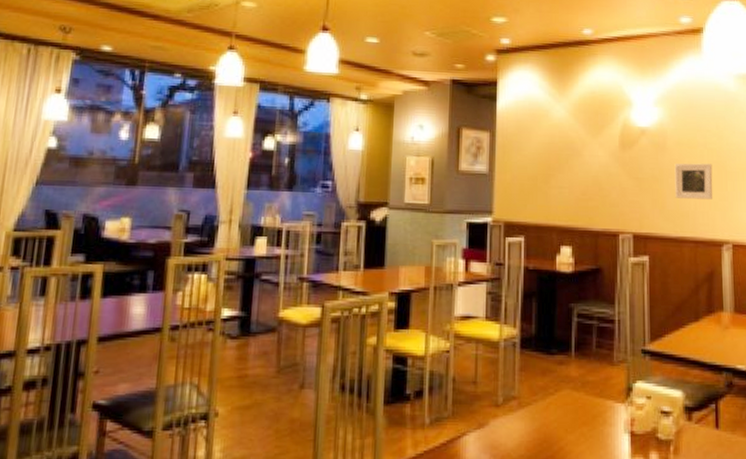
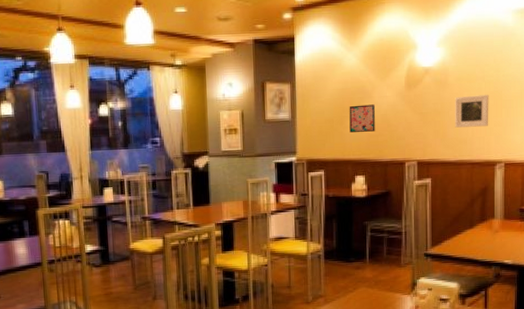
wall art: none [555,163,585,195] -> present [349,104,375,132]

